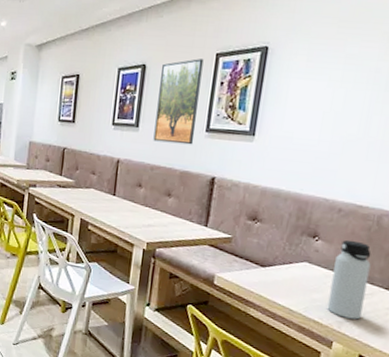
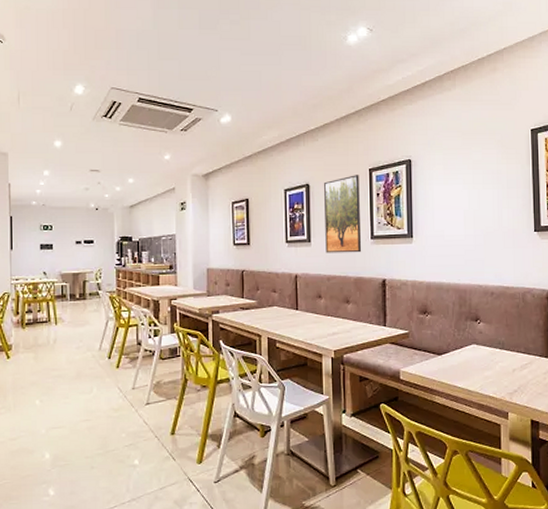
water bottle: present [327,239,372,320] -> none [497,318,526,389]

